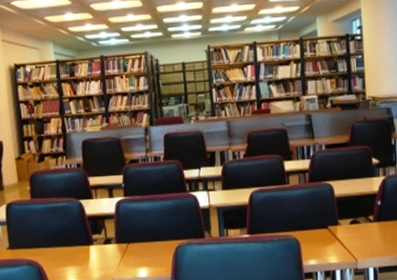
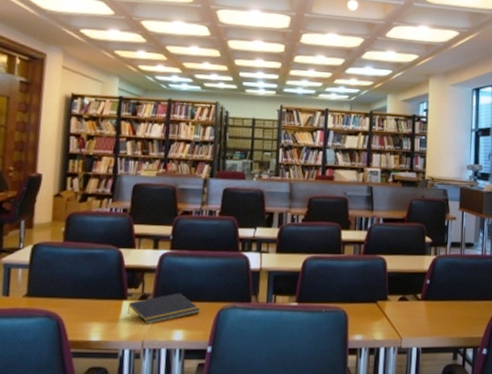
notepad: none [95,234,159,265] -> present [127,293,200,324]

